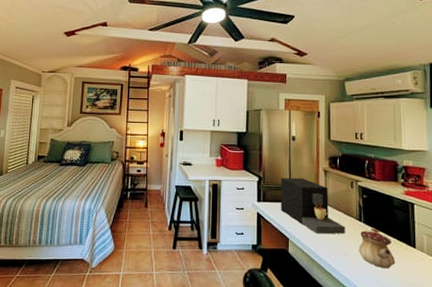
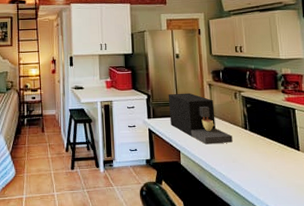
teapot: present [358,229,396,269] -> none [246,135,282,173]

